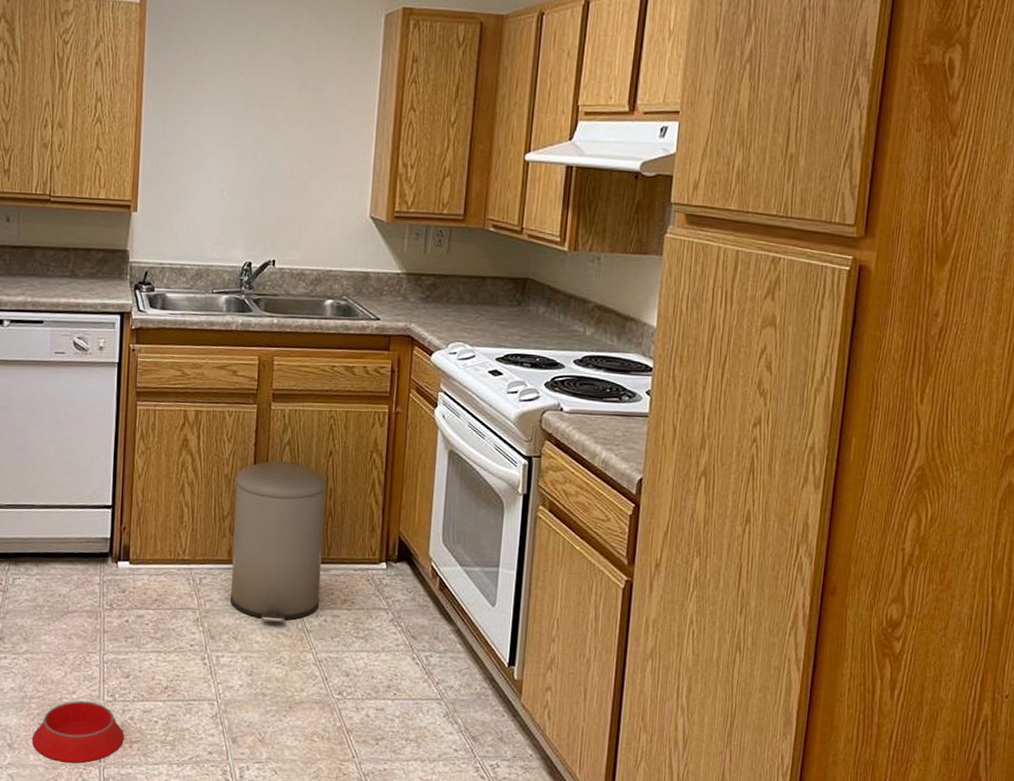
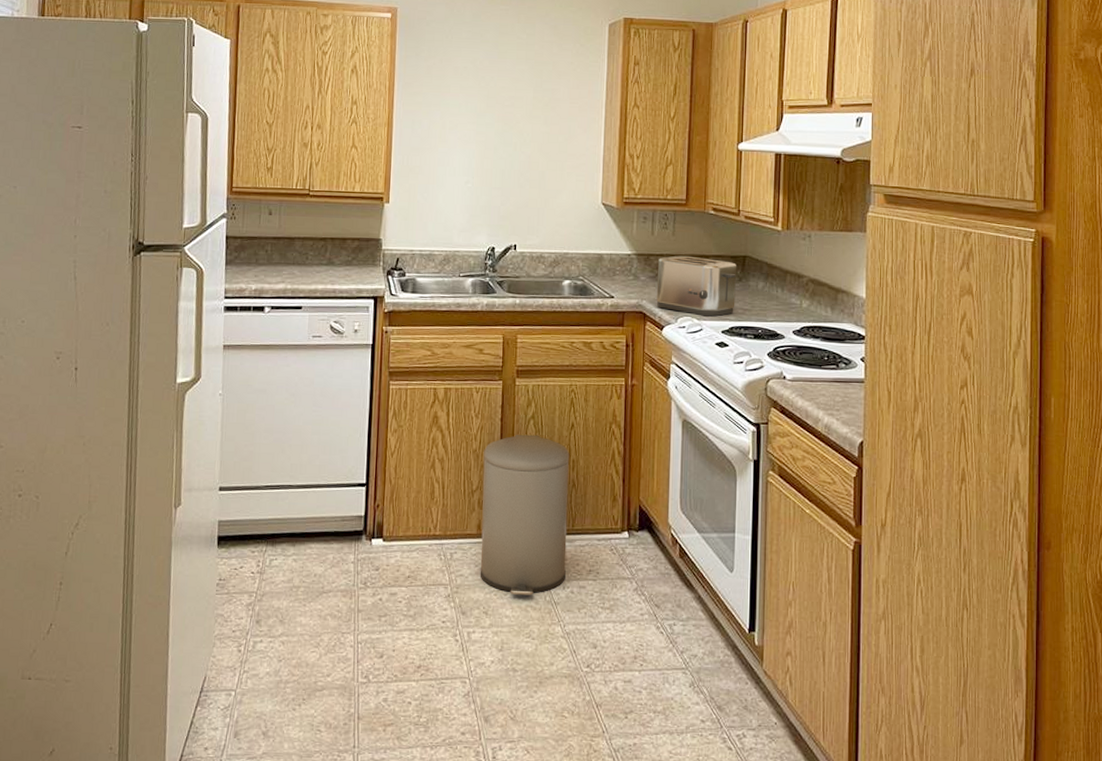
pet bowl: present [32,700,124,763] -> none [287,683,378,750]
toaster: none [426,276,517,344] -> present [656,255,737,318]

